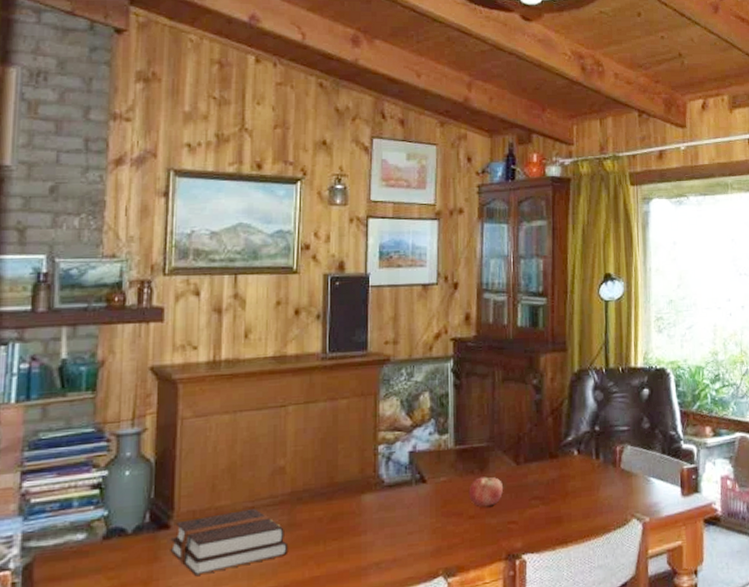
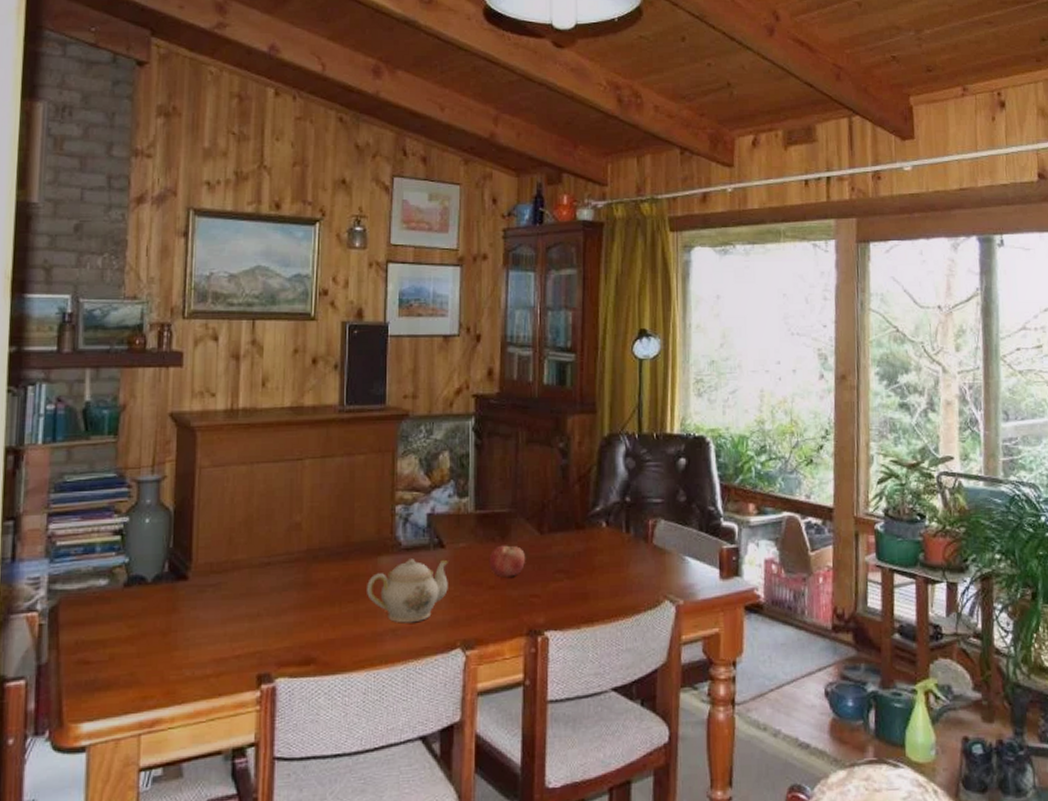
hardback book: present [170,509,289,576] -> none [188,565,304,629]
teapot: none [351,494,430,557] -> present [367,559,448,623]

